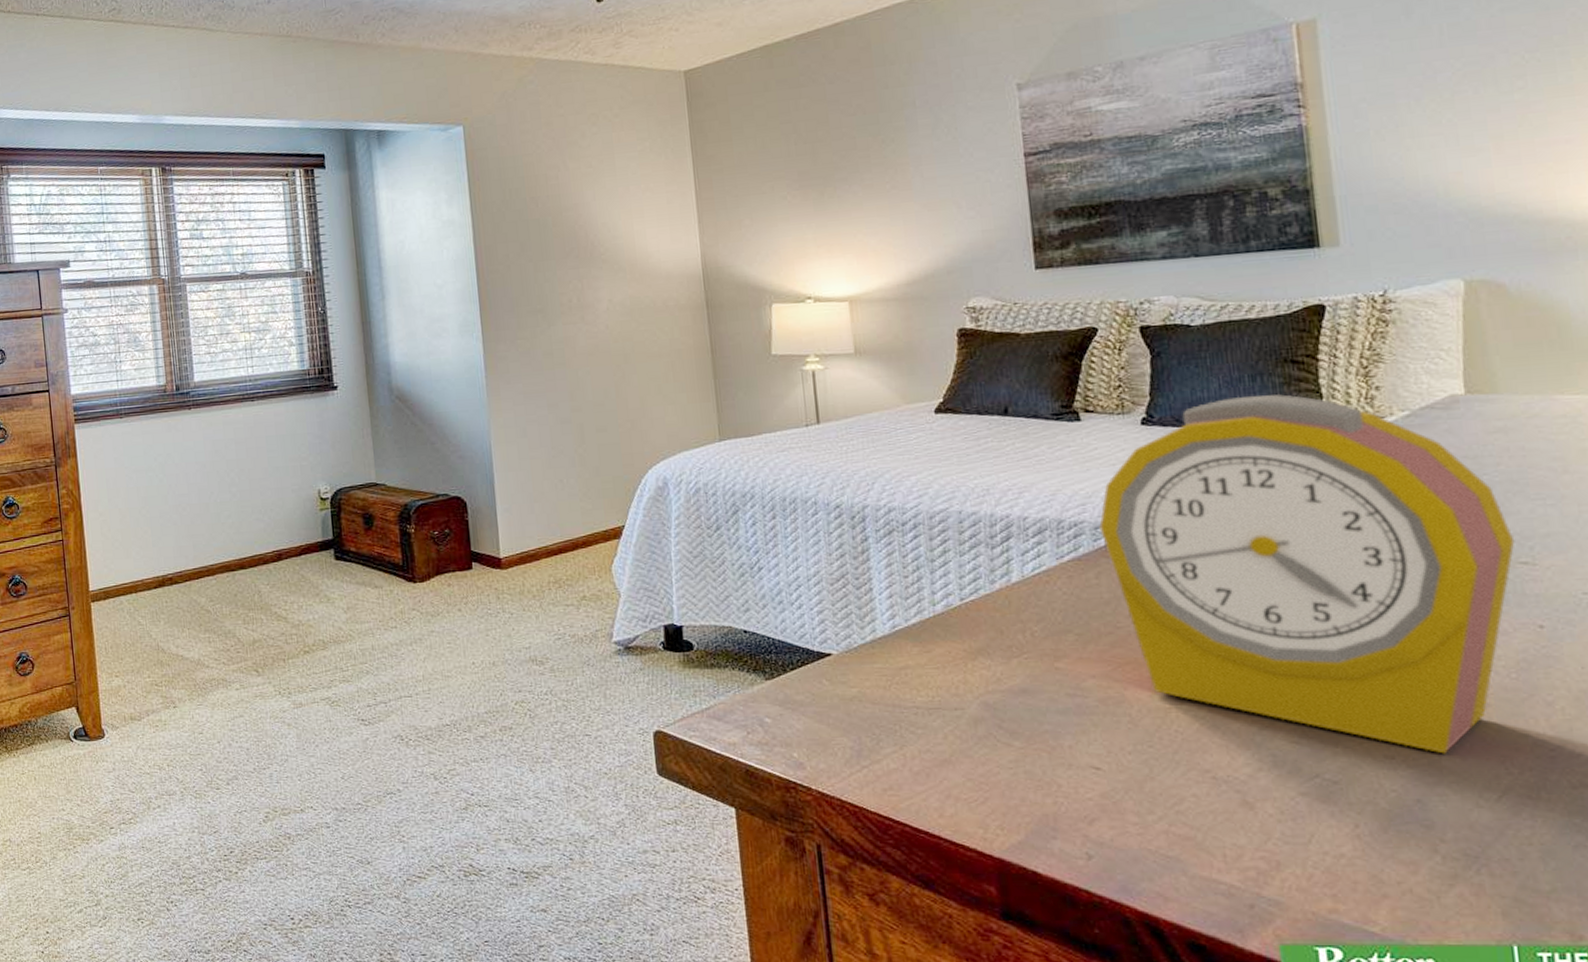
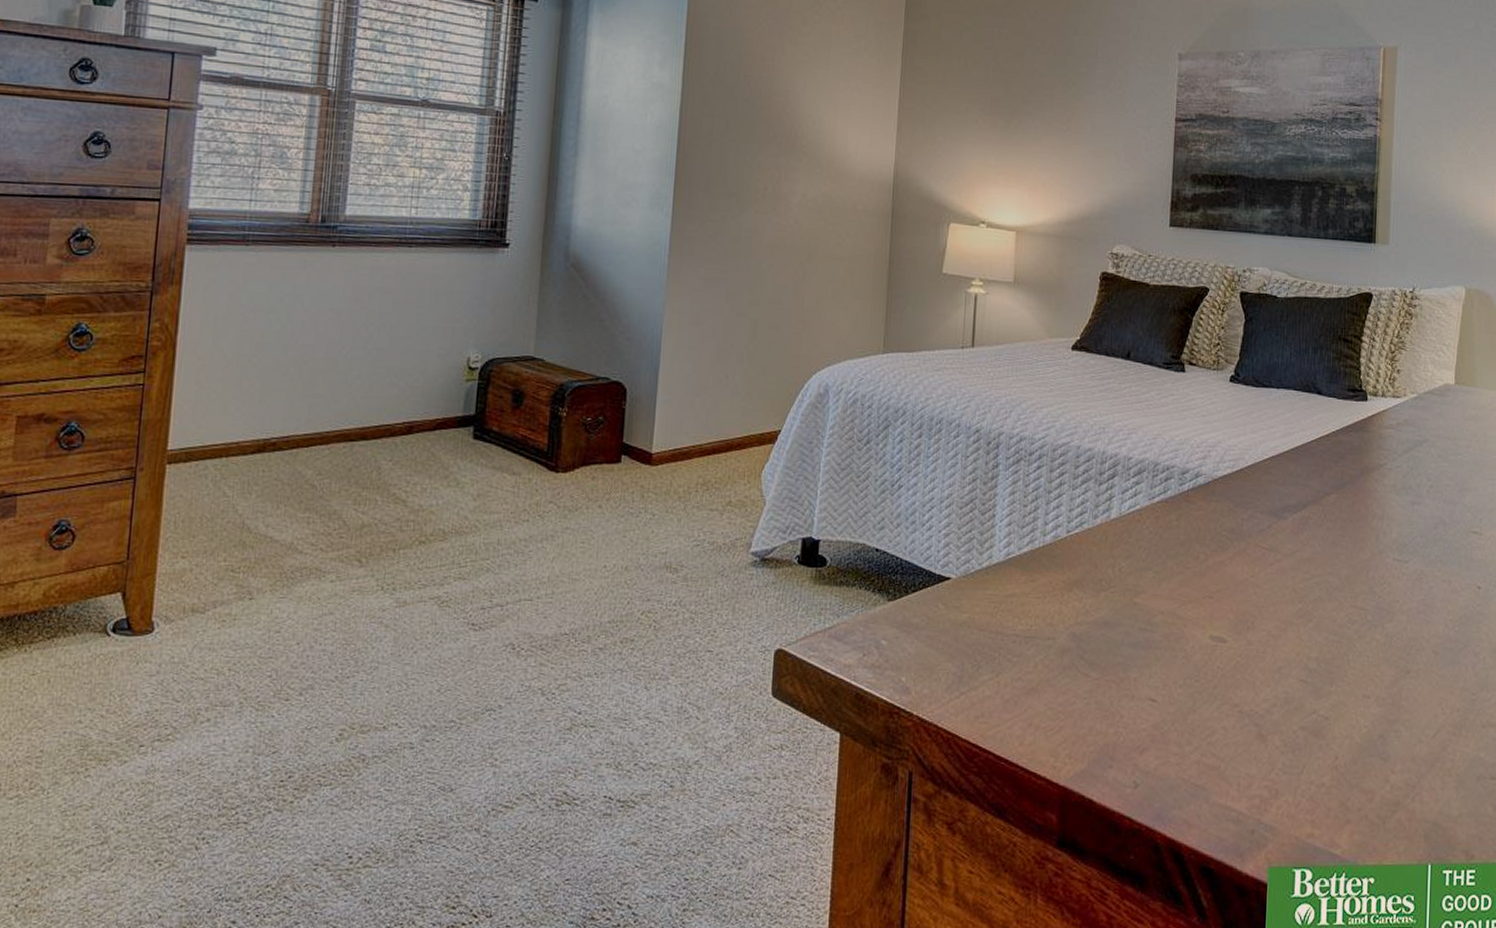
alarm clock: present [1099,393,1515,754] -> none [1185,366,1471,695]

